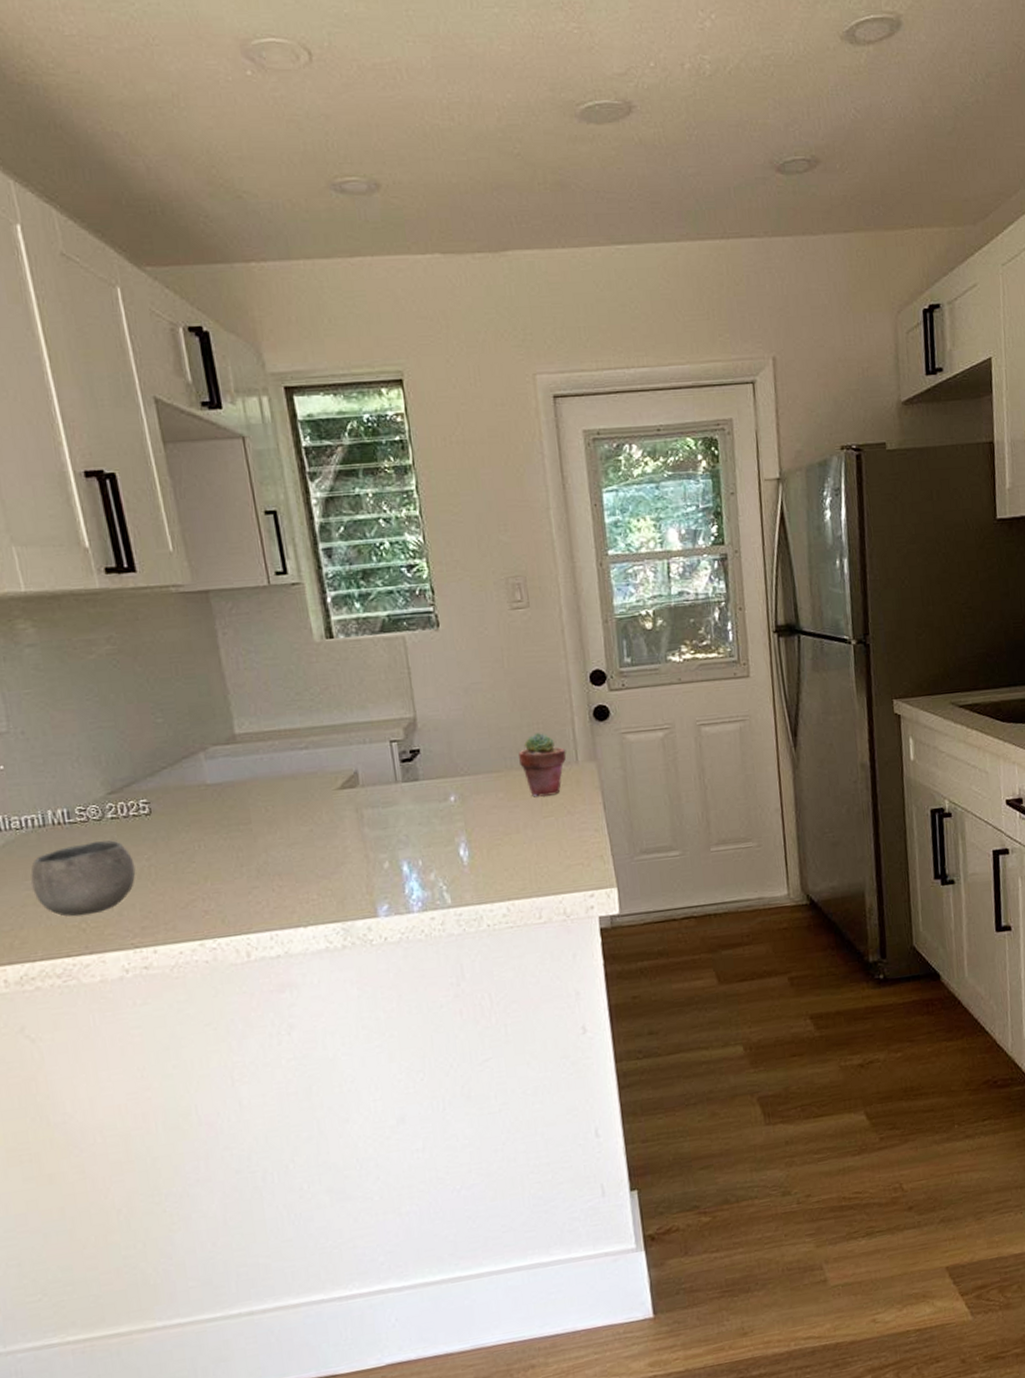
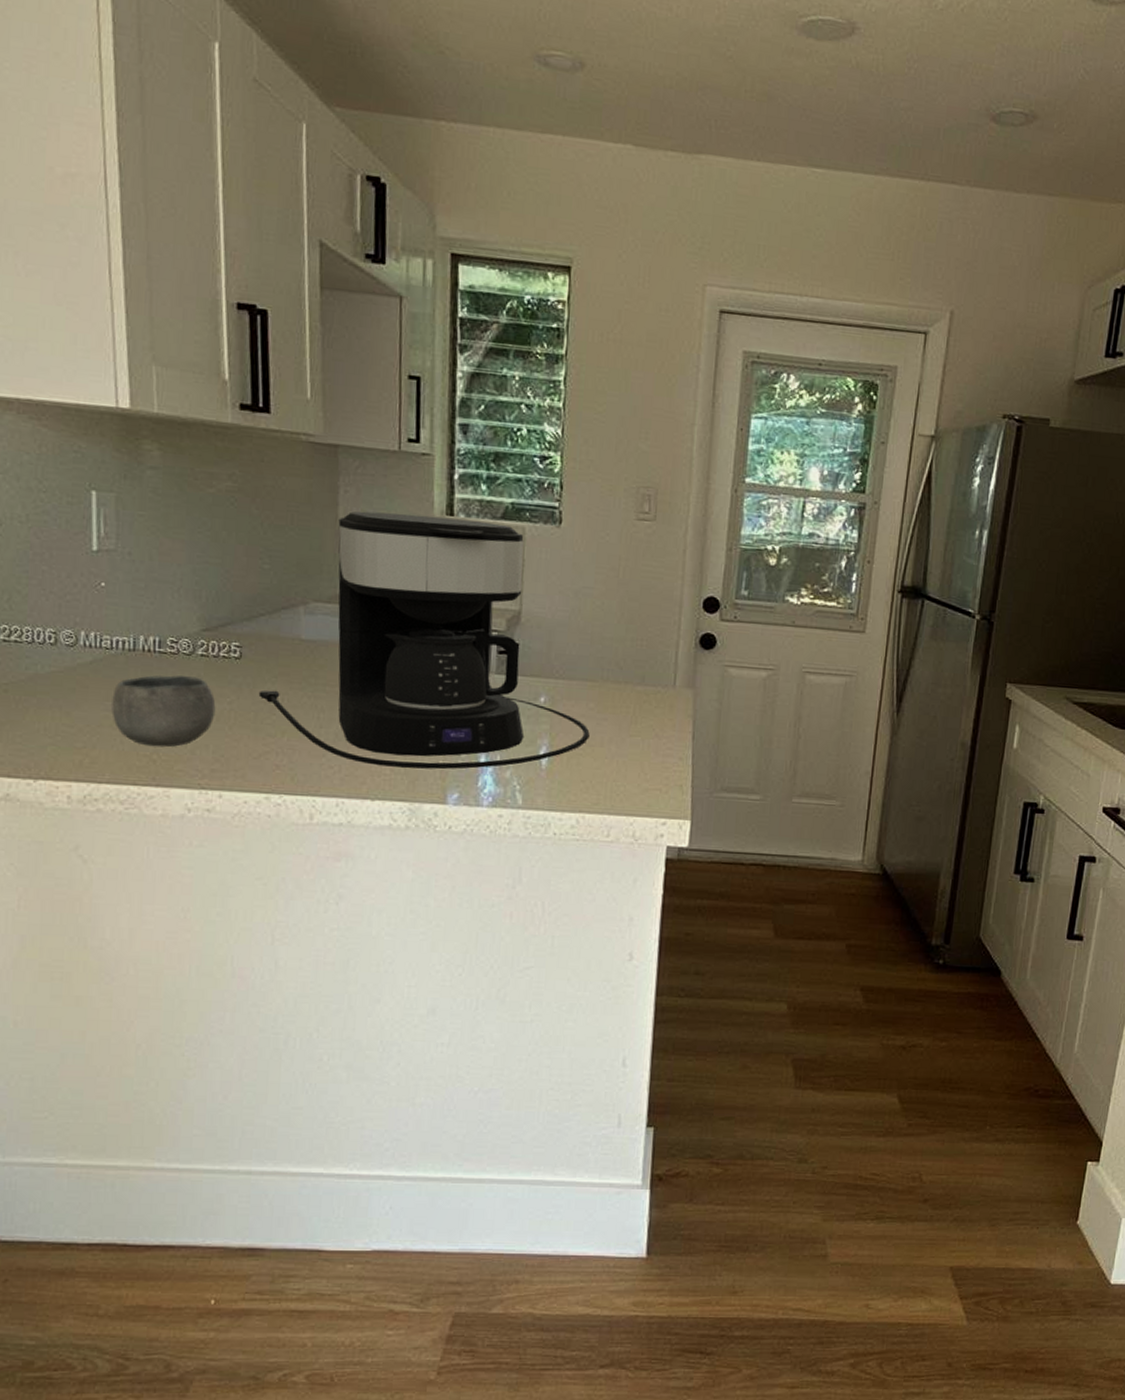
coffee maker: none [174,637,505,893] -> present [258,511,590,770]
potted succulent: present [519,733,567,797] -> none [616,649,665,715]

